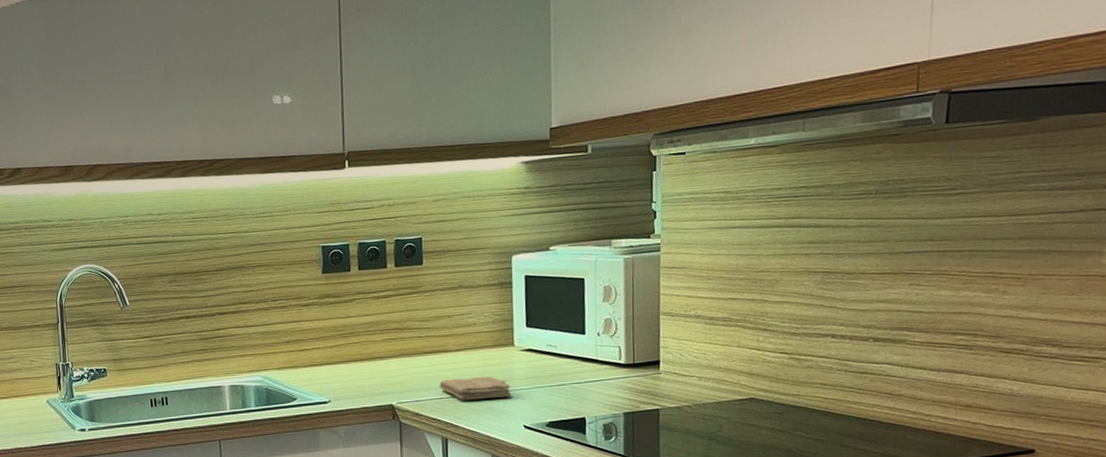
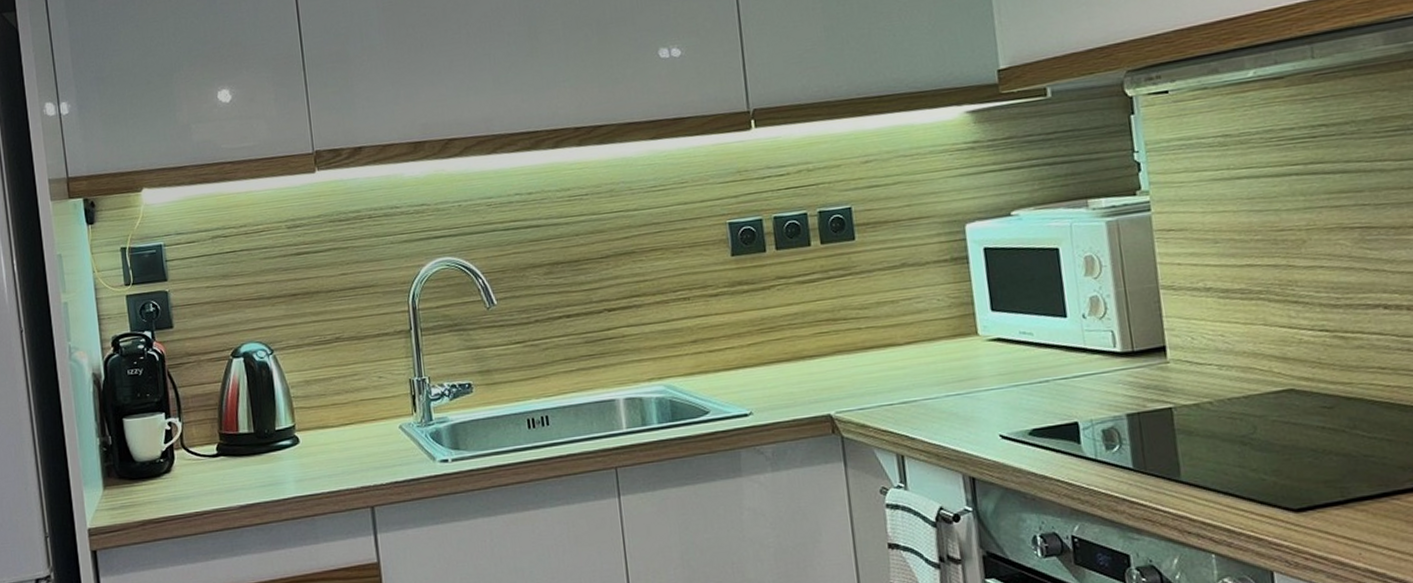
washcloth: present [439,376,512,401] -> none [887,374,981,407]

